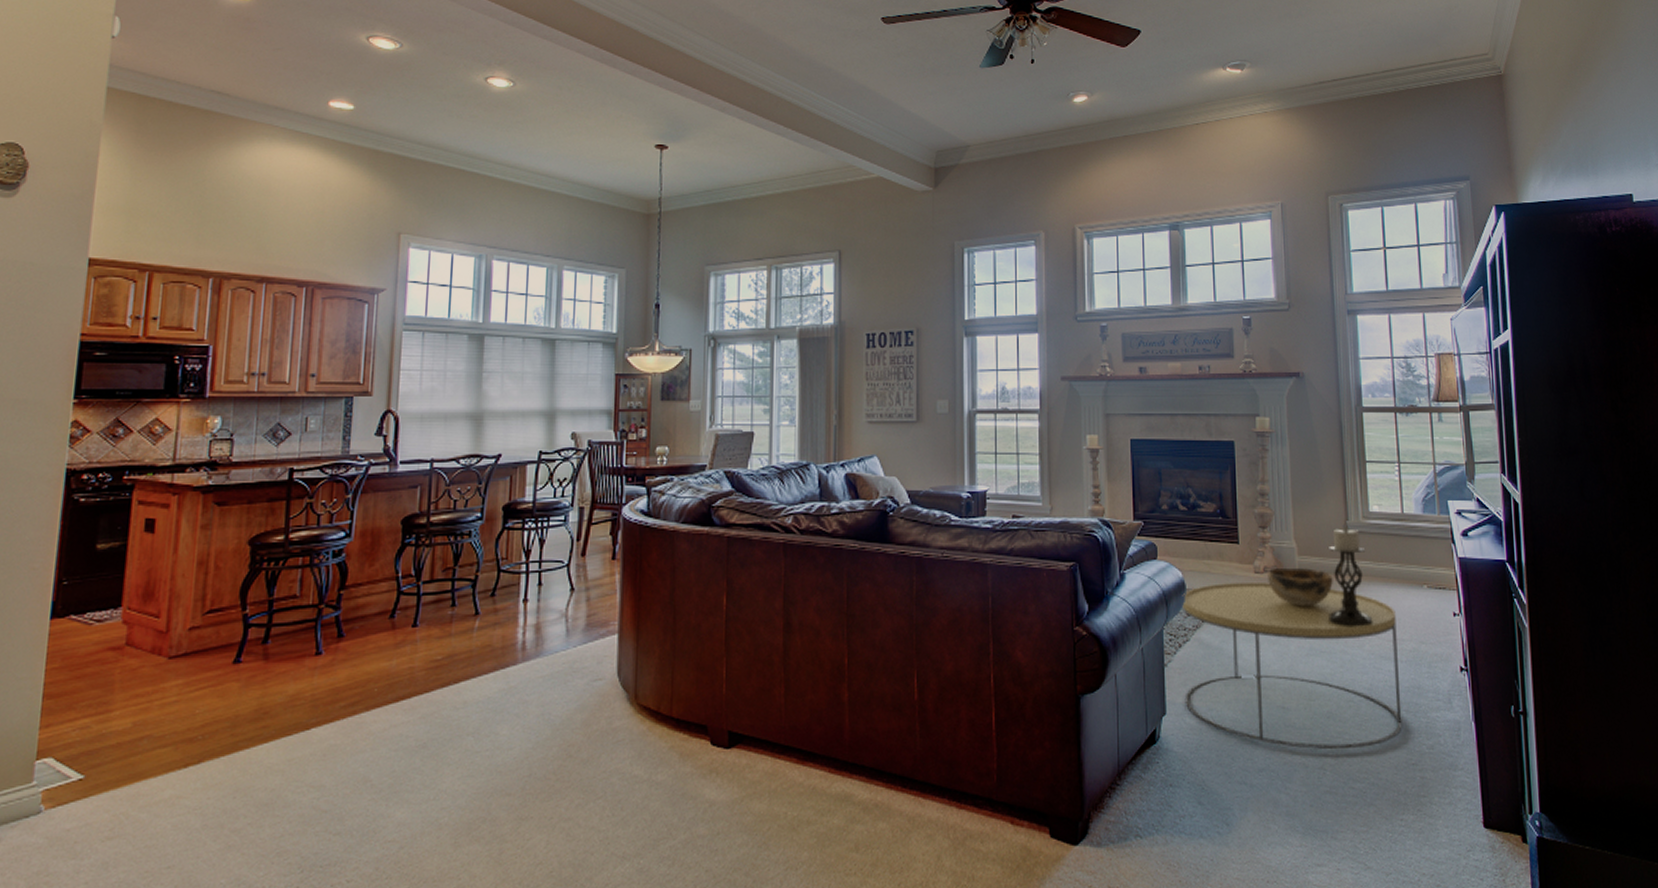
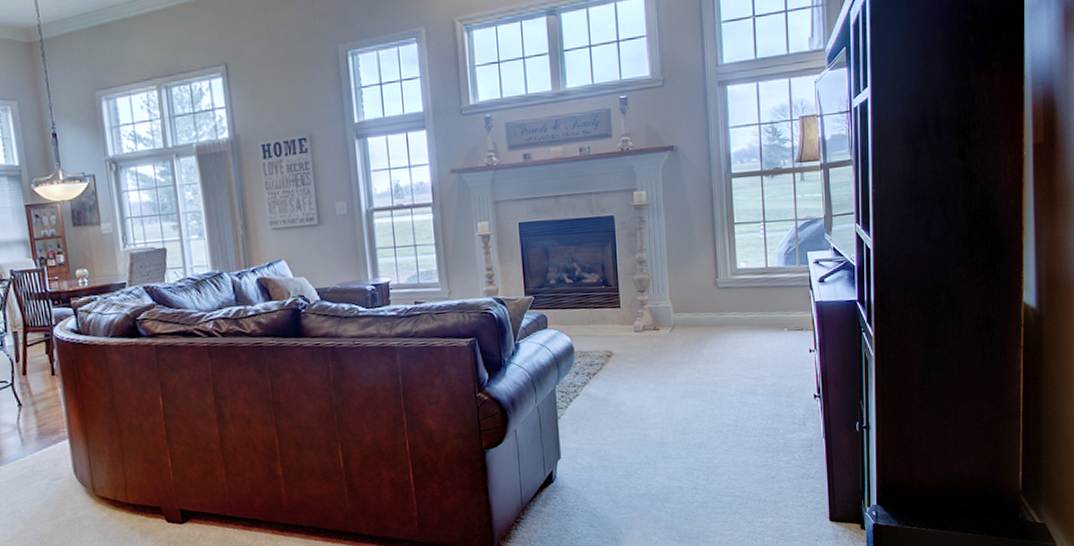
coffee table: present [1182,583,1402,750] -> none [571,339,763,474]
decorative bowl: present [1266,567,1333,607] -> none [645,323,704,357]
candle holder: present [1328,525,1373,628] -> none [700,283,740,371]

